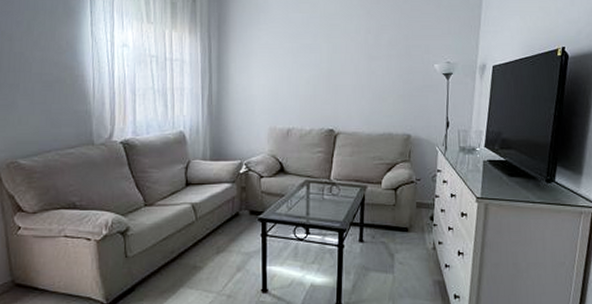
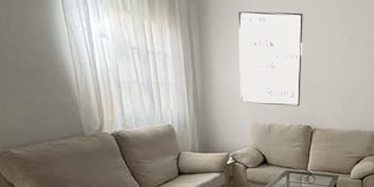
wall art: none [257,15,325,109] -> present [238,11,303,106]

